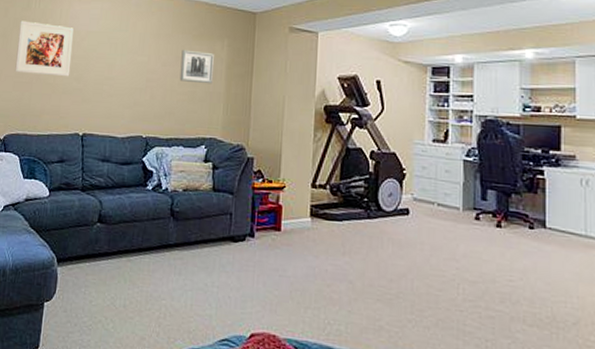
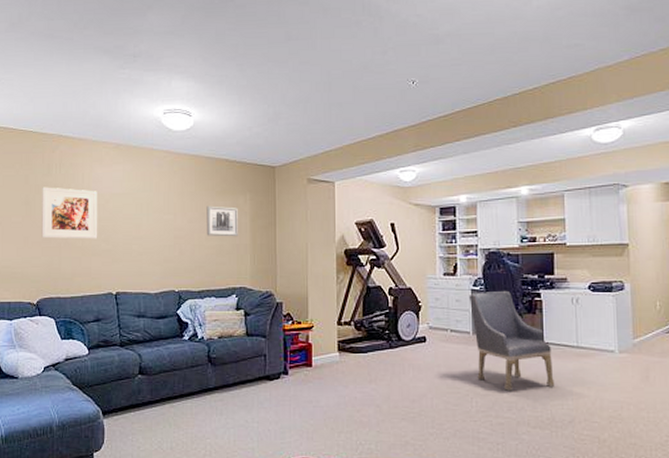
armchair: none [460,163,558,280] -> present [468,290,555,391]

